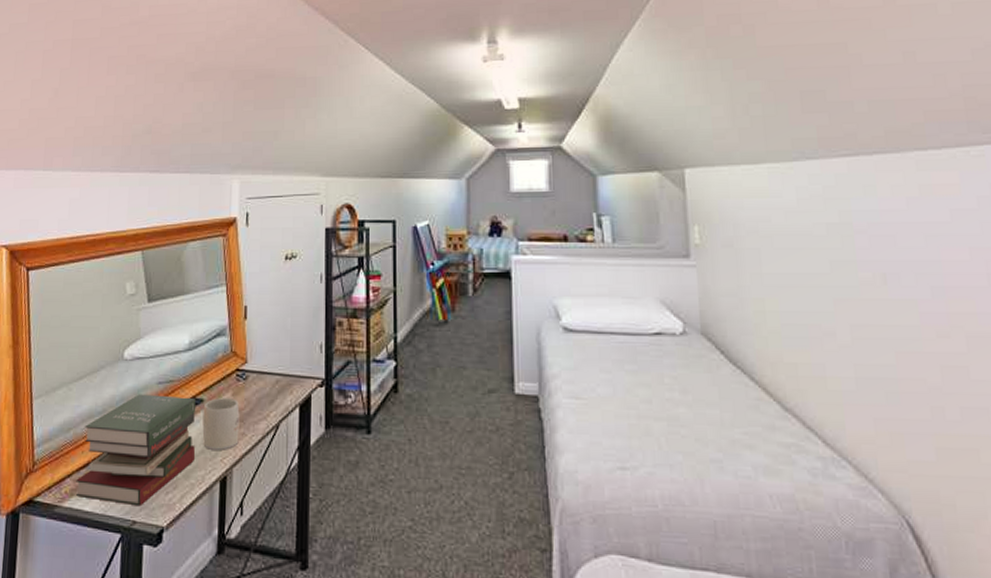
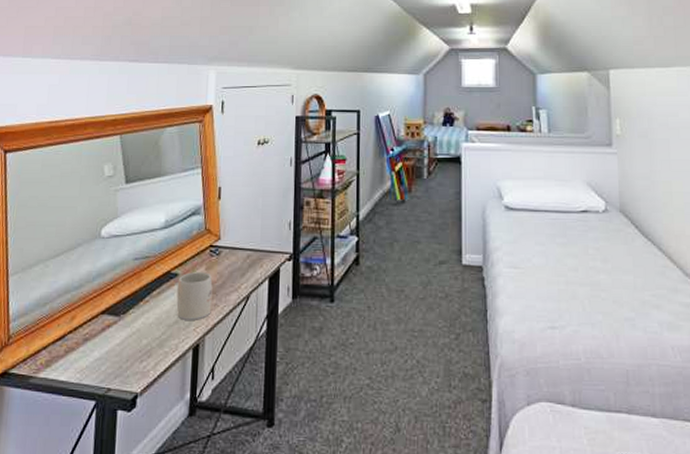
books: present [76,394,196,507] -> none [51,270,171,375]

